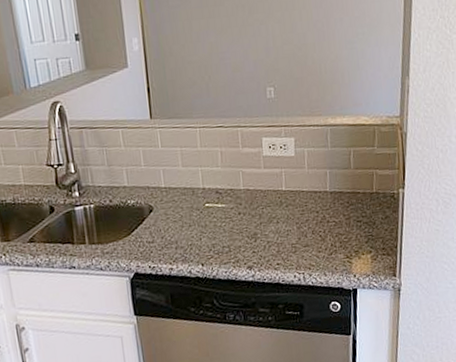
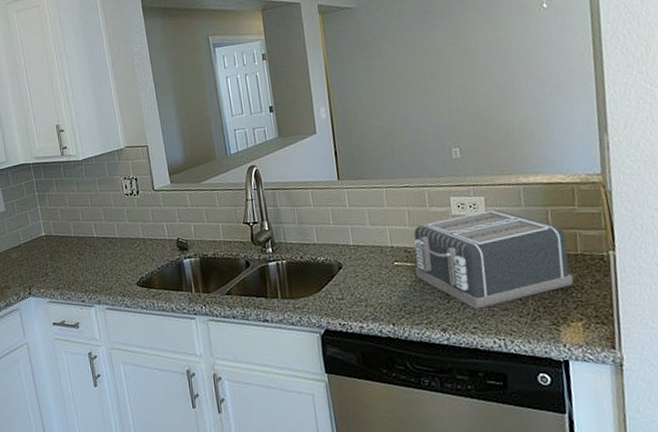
toaster: none [225,150,367,247] -> present [413,209,574,309]

